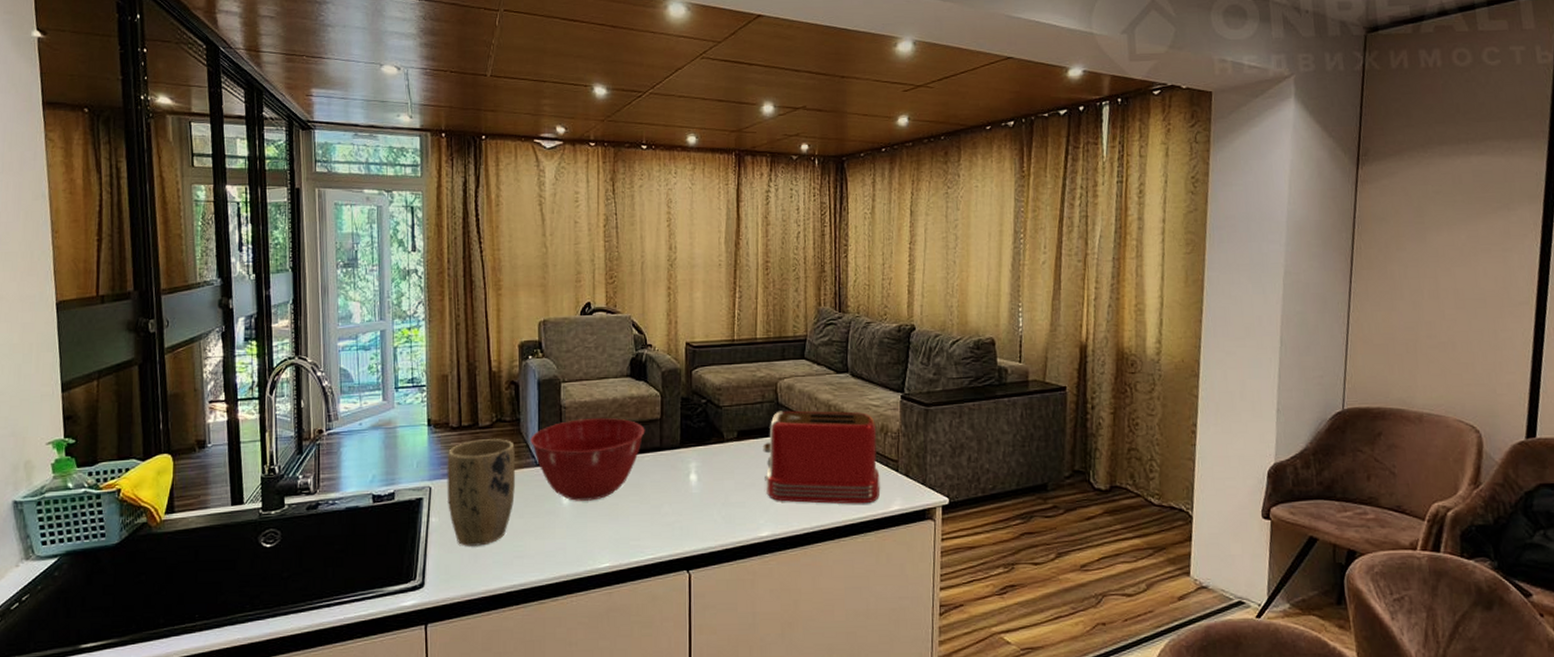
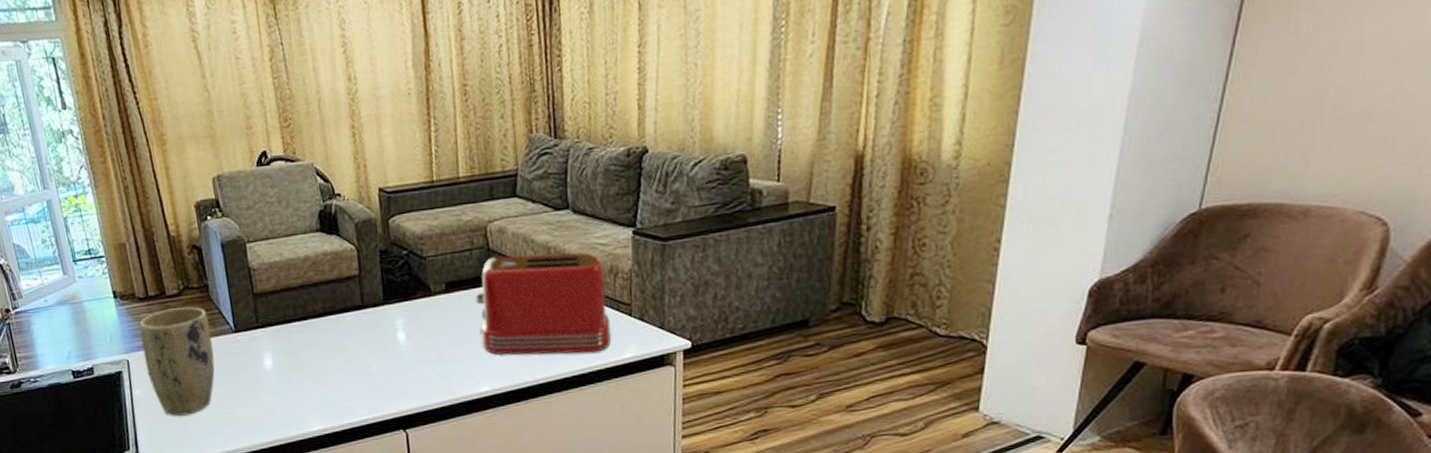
mixing bowl: present [530,418,645,501] -> none [222,277,344,366]

